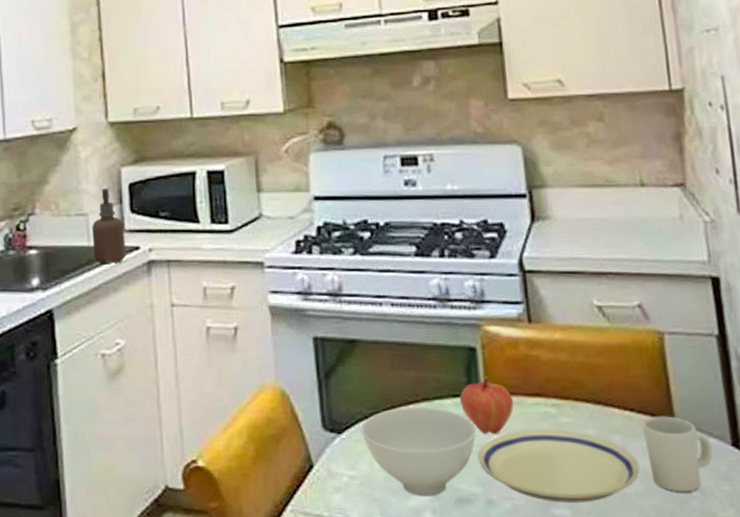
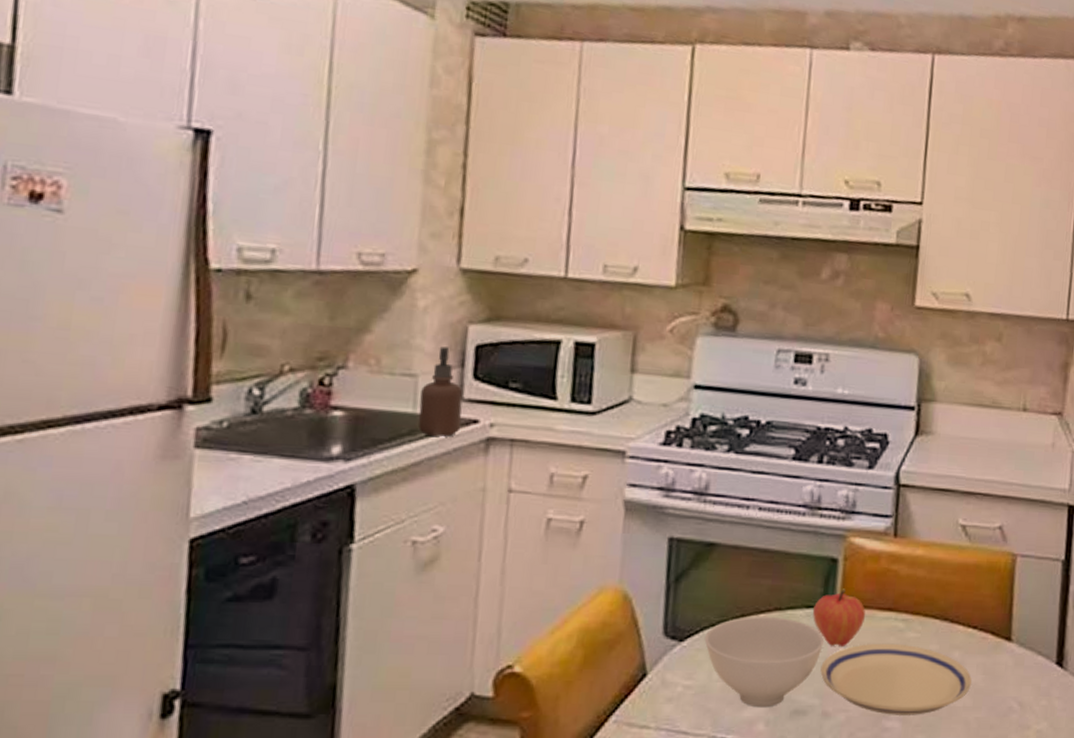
mug: present [642,416,713,493] -> none [981,634,1039,707]

